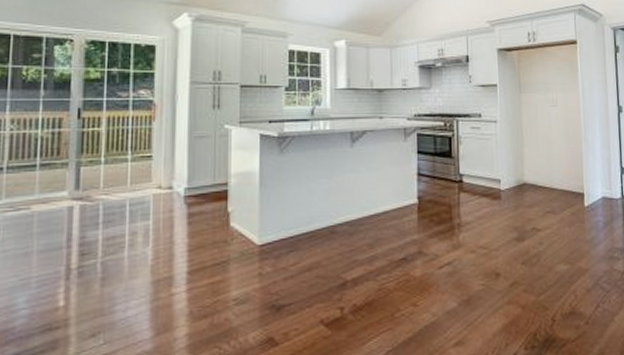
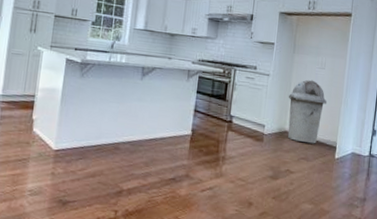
trash can: none [521,120,566,194] -> present [287,79,328,144]

